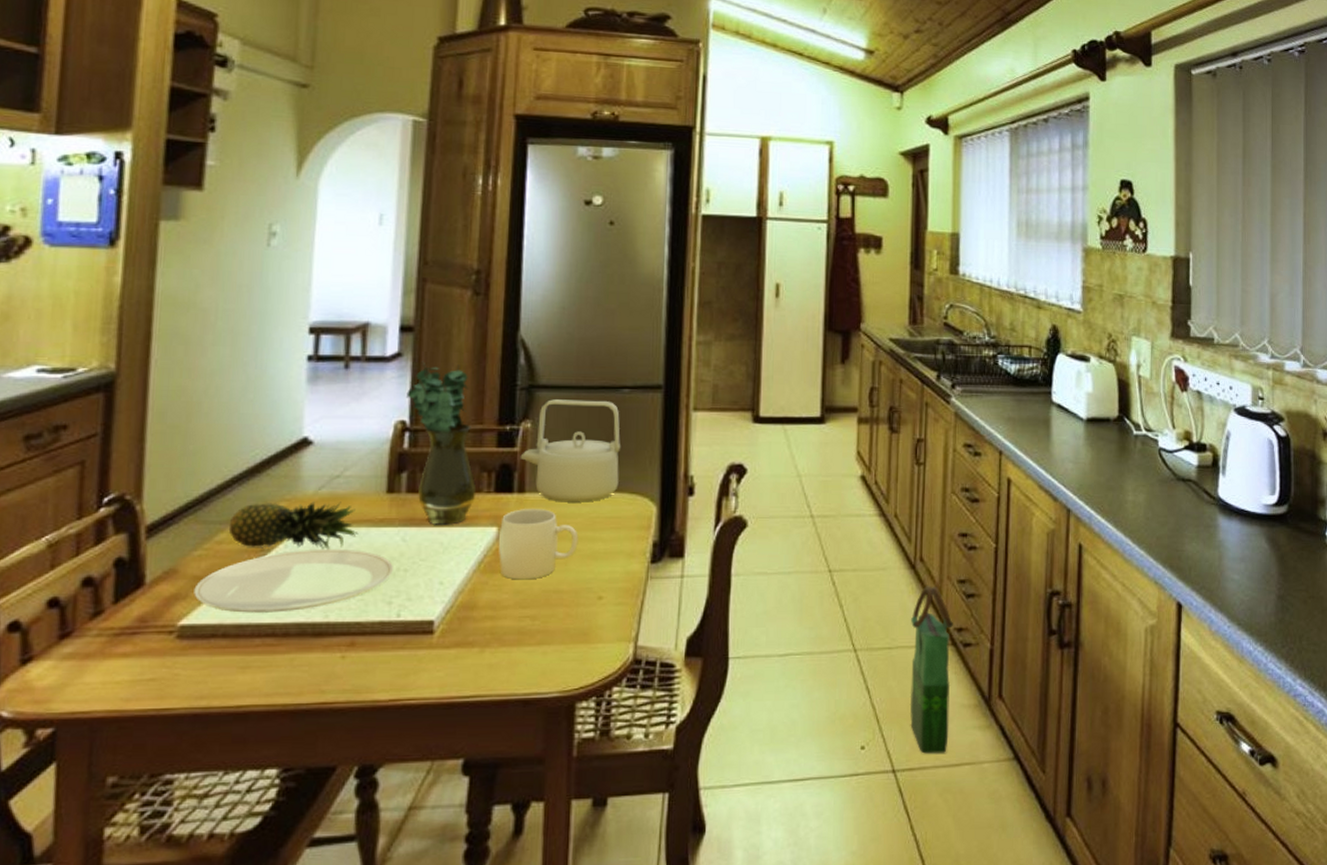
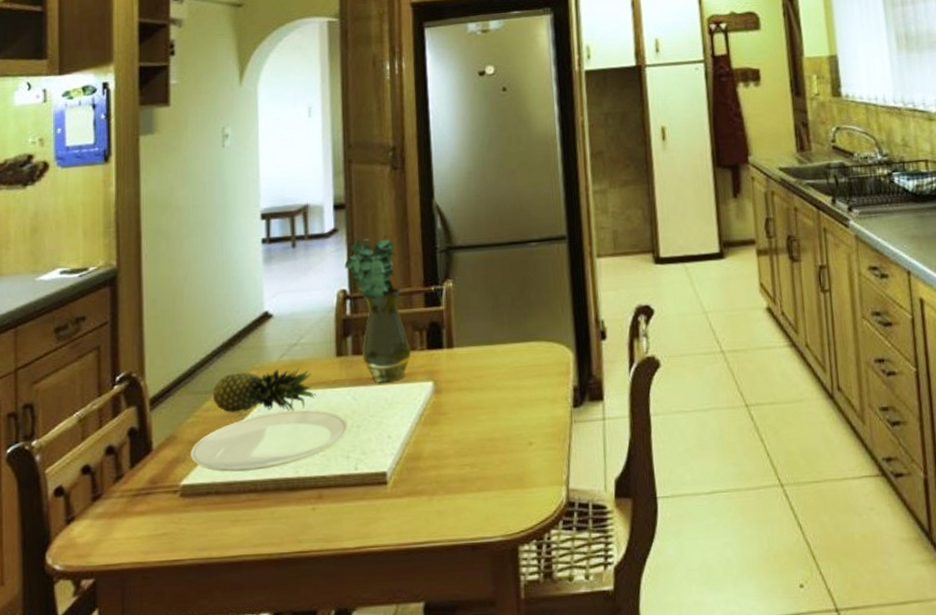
mug: present [498,509,579,580] -> none [434,362,505,430]
teapot: present [520,399,621,502] -> none [446,255,536,355]
tote bag: present [909,586,953,754] -> none [836,415,891,592]

